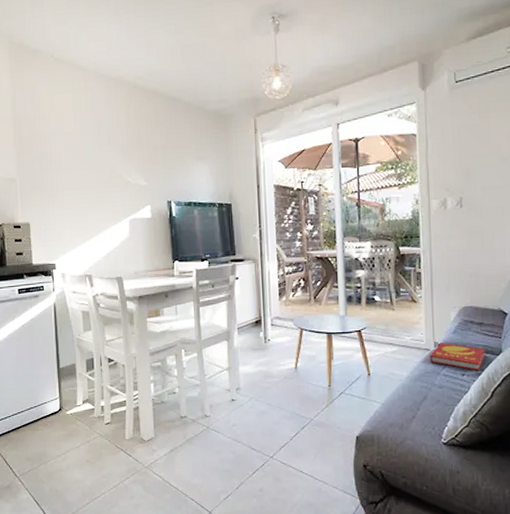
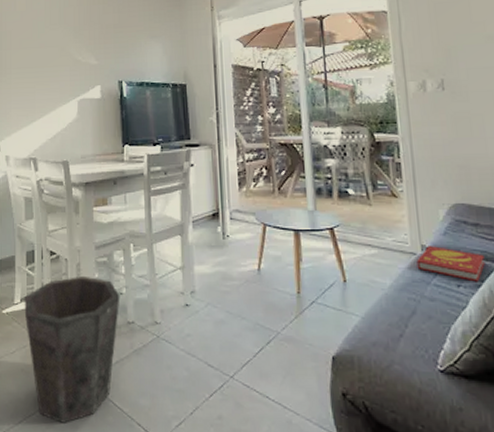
waste bin: none [86,379,174,502] -> present [24,275,120,423]

